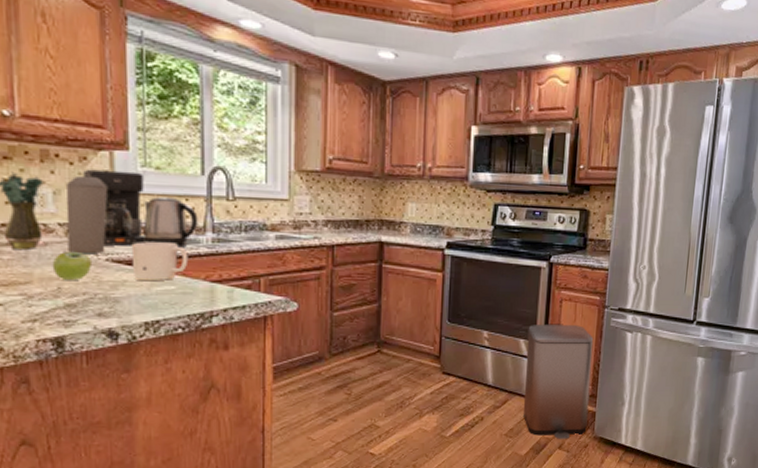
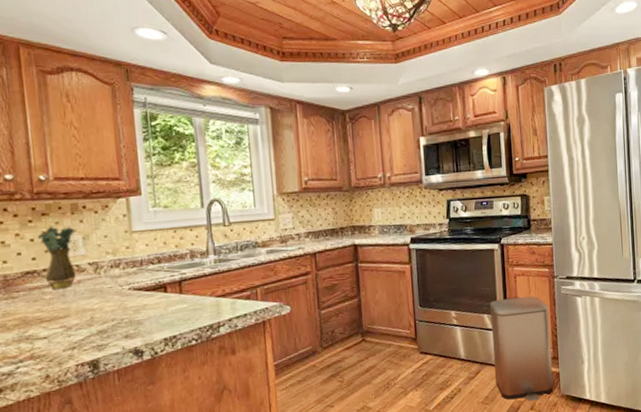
fruit: present [52,251,91,281] -> none [85,284,118,311]
canister: present [65,170,109,254] -> none [93,216,128,287]
coffee maker: present [83,169,145,246] -> none [106,212,160,277]
mug: present [131,242,189,282] -> none [148,267,197,304]
kettle: present [143,196,198,248] -> none [157,229,202,271]

